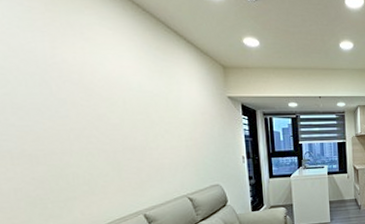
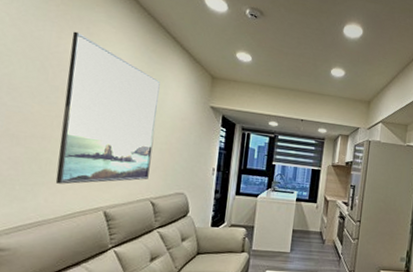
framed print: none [66,38,181,196] -> present [55,31,160,184]

